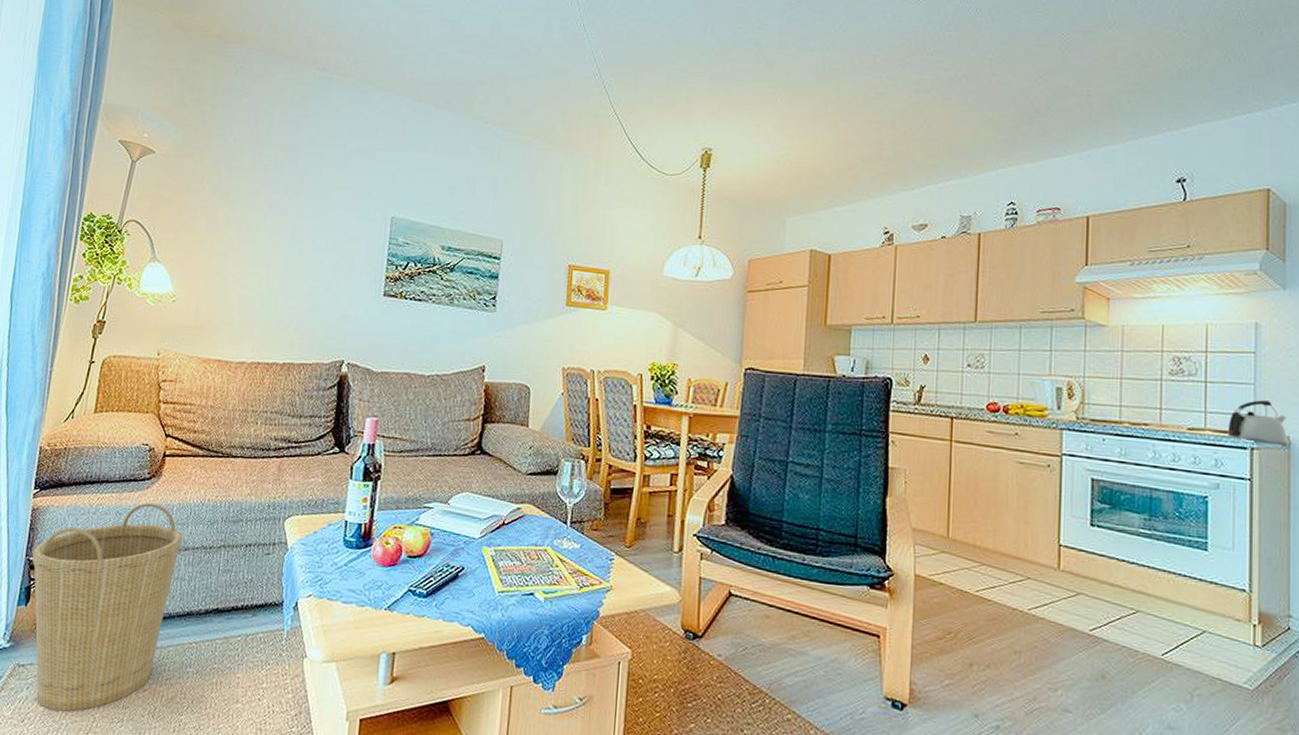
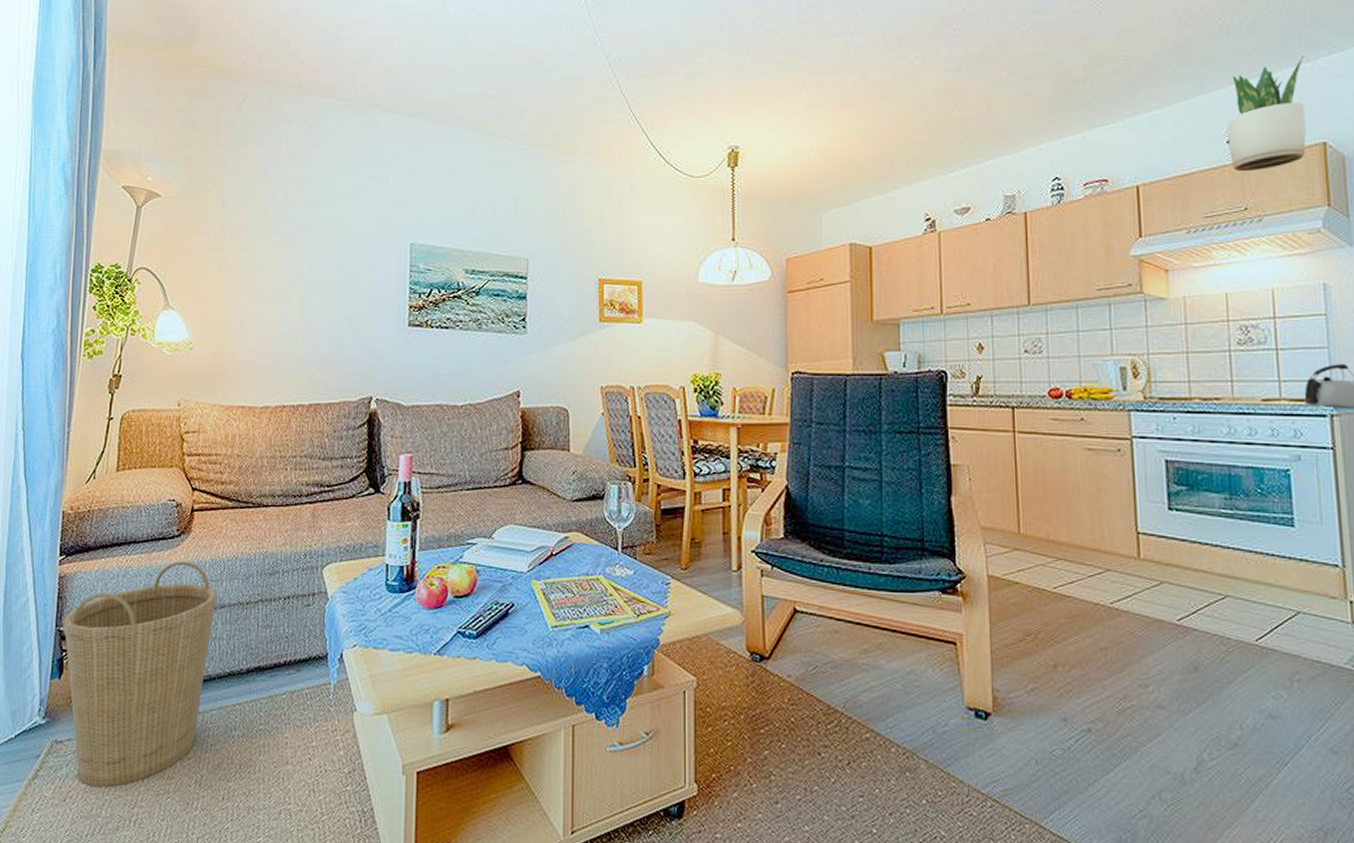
planter: none [1177,104,1256,211] -> present [1227,55,1306,172]

